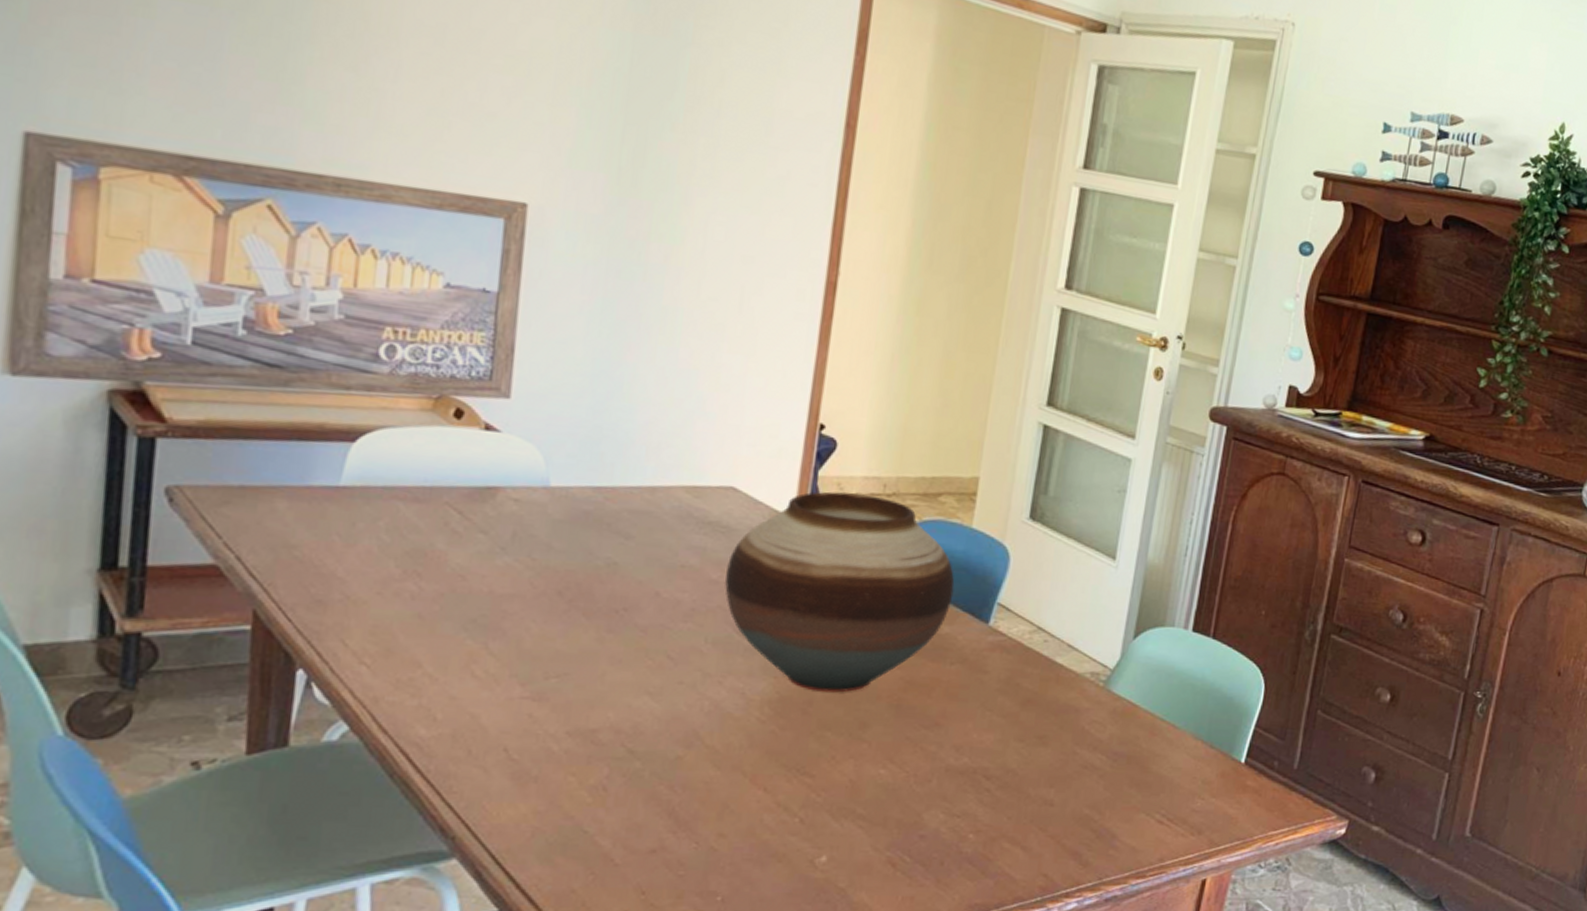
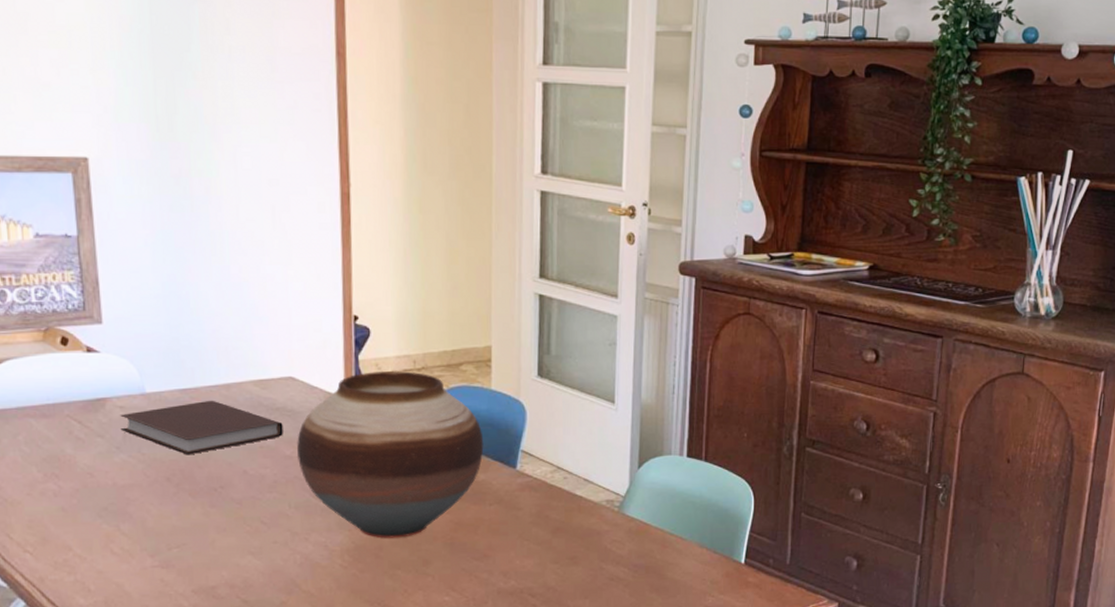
notebook: none [511,503,714,567] -> present [120,400,283,455]

